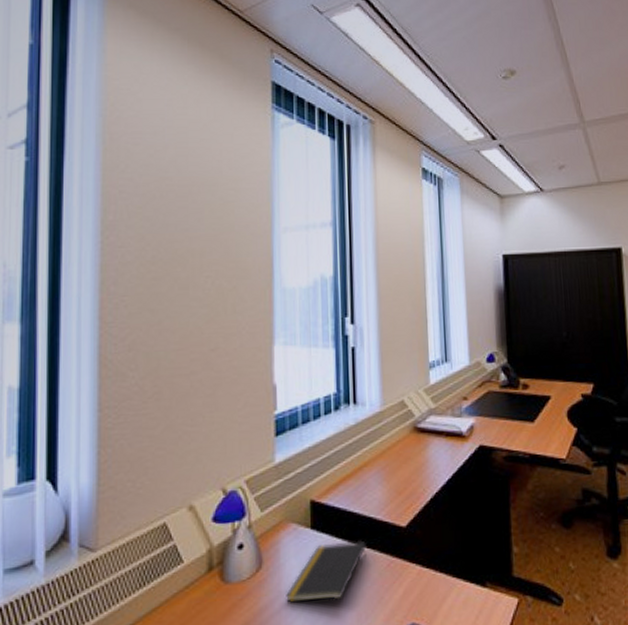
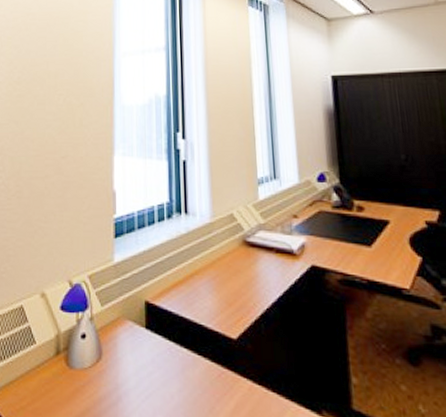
notepad: present [286,540,367,602] -> none [122,345,198,402]

